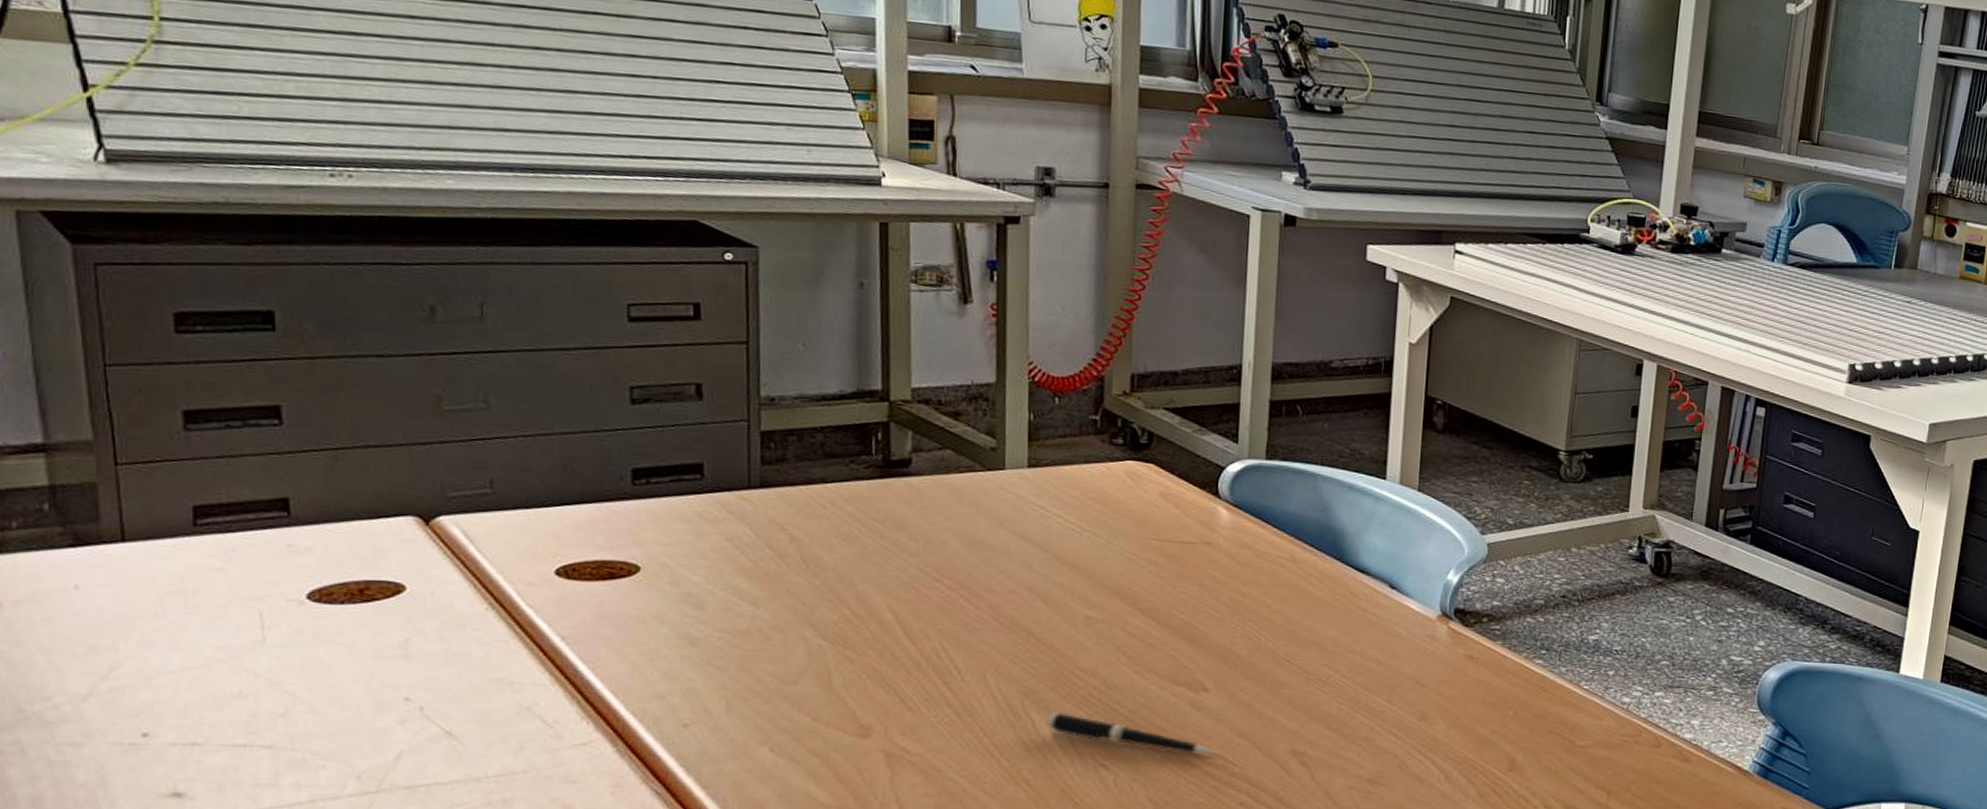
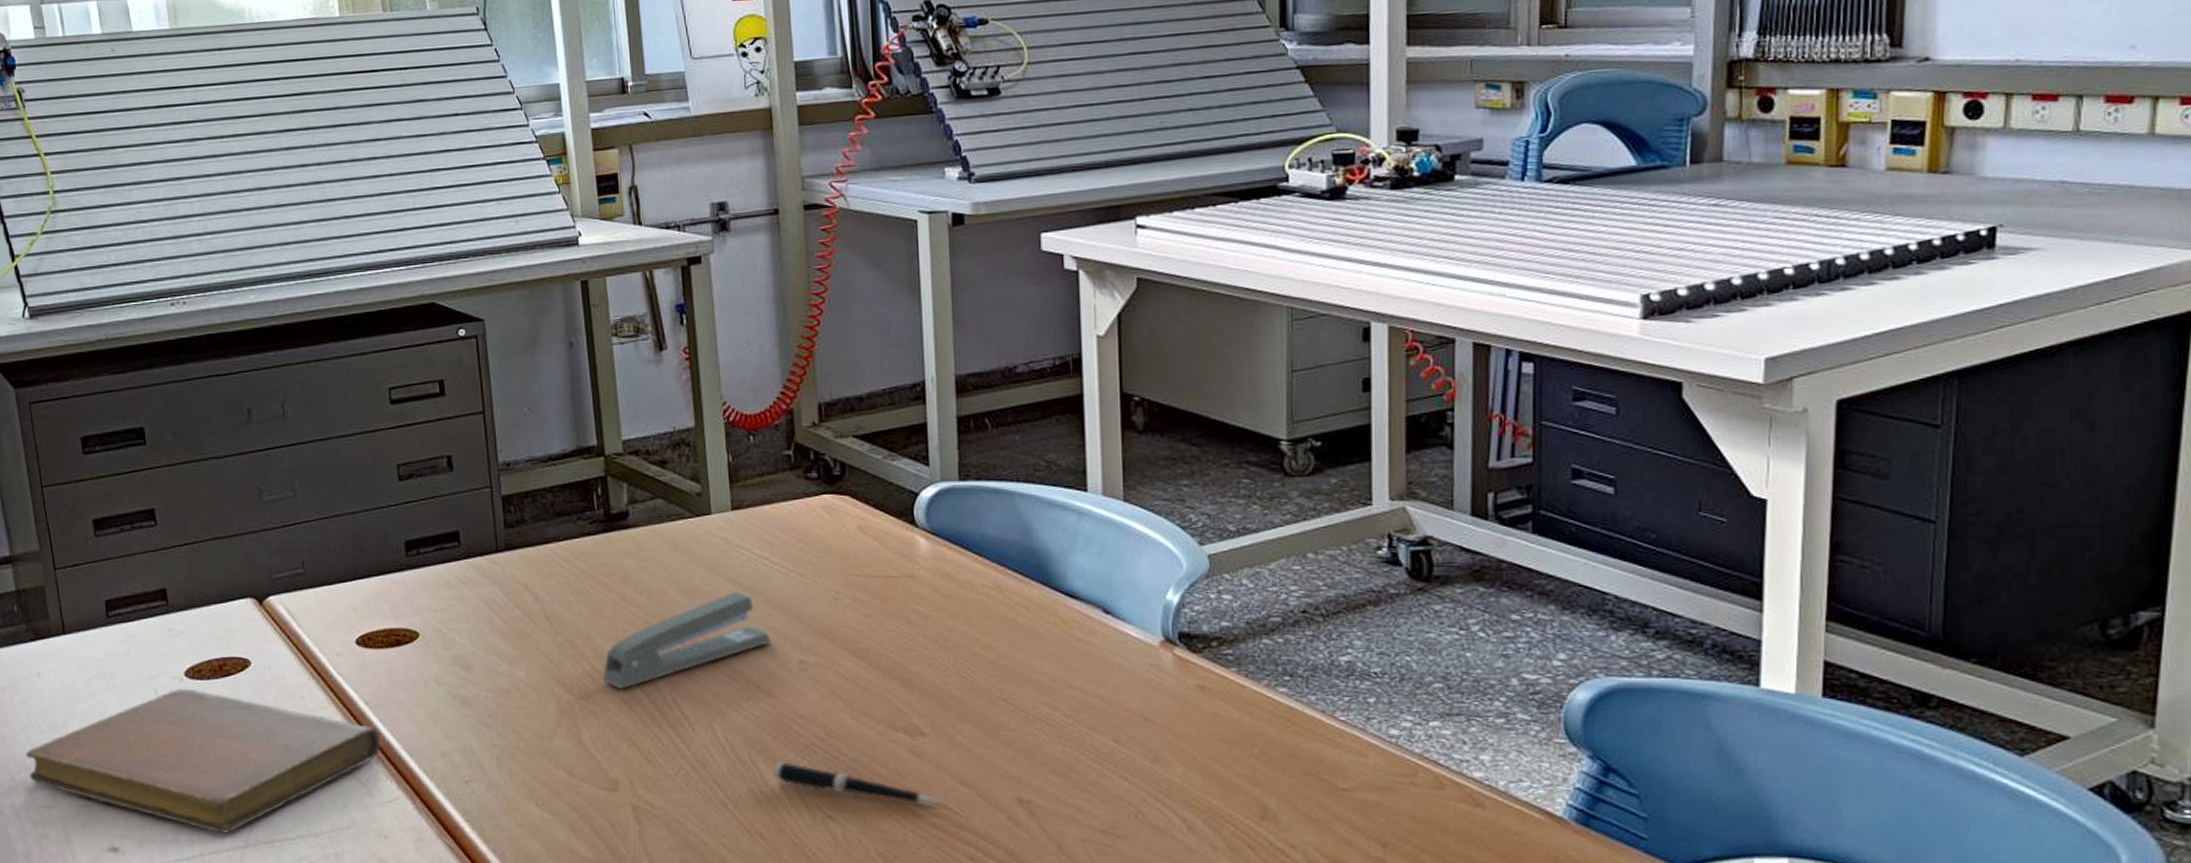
notebook: none [45,612,576,777] -> present [25,688,380,833]
stapler: none [864,547,1058,636] -> present [603,592,771,689]

